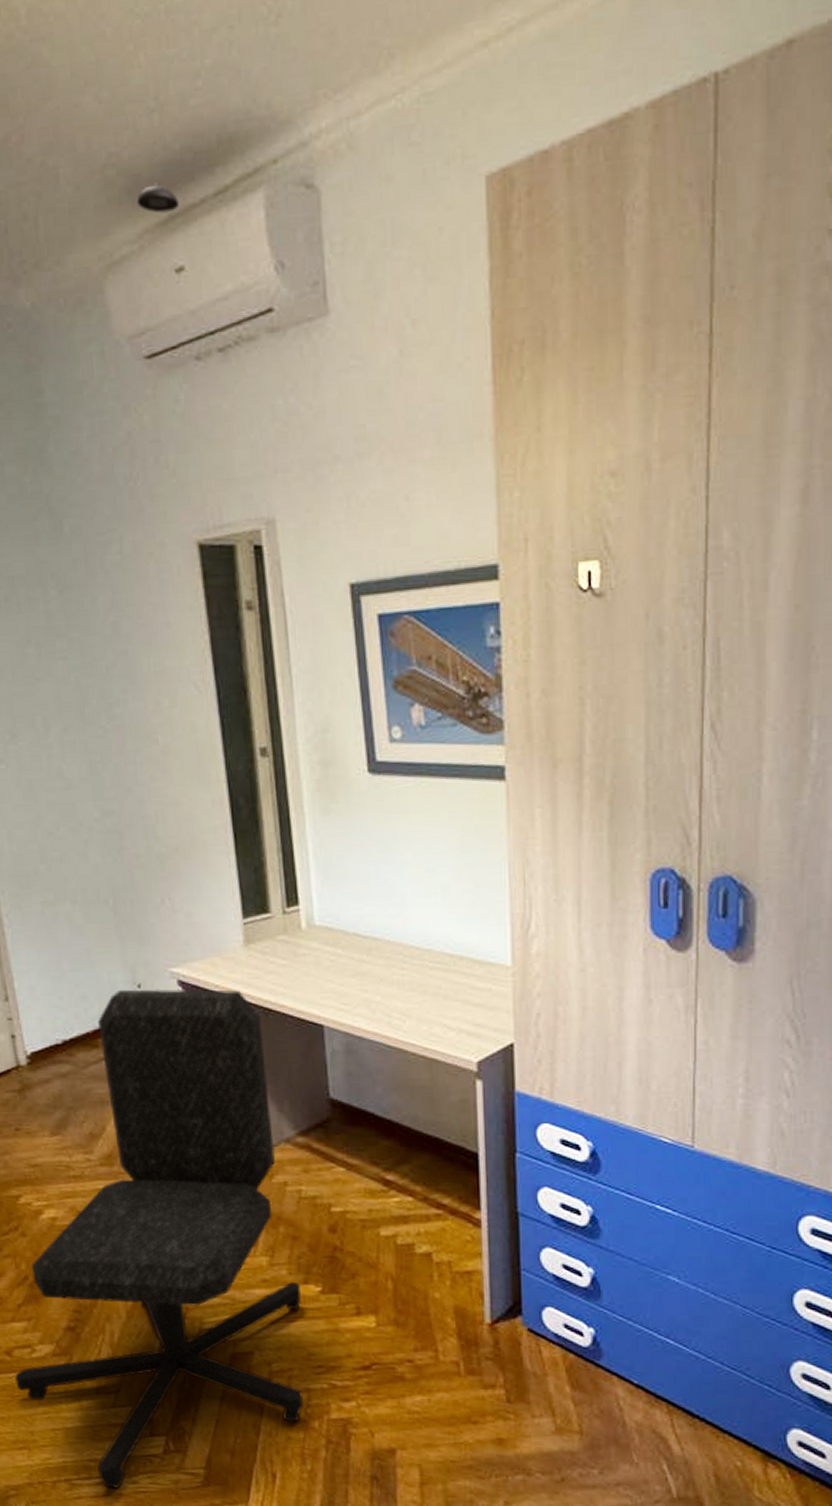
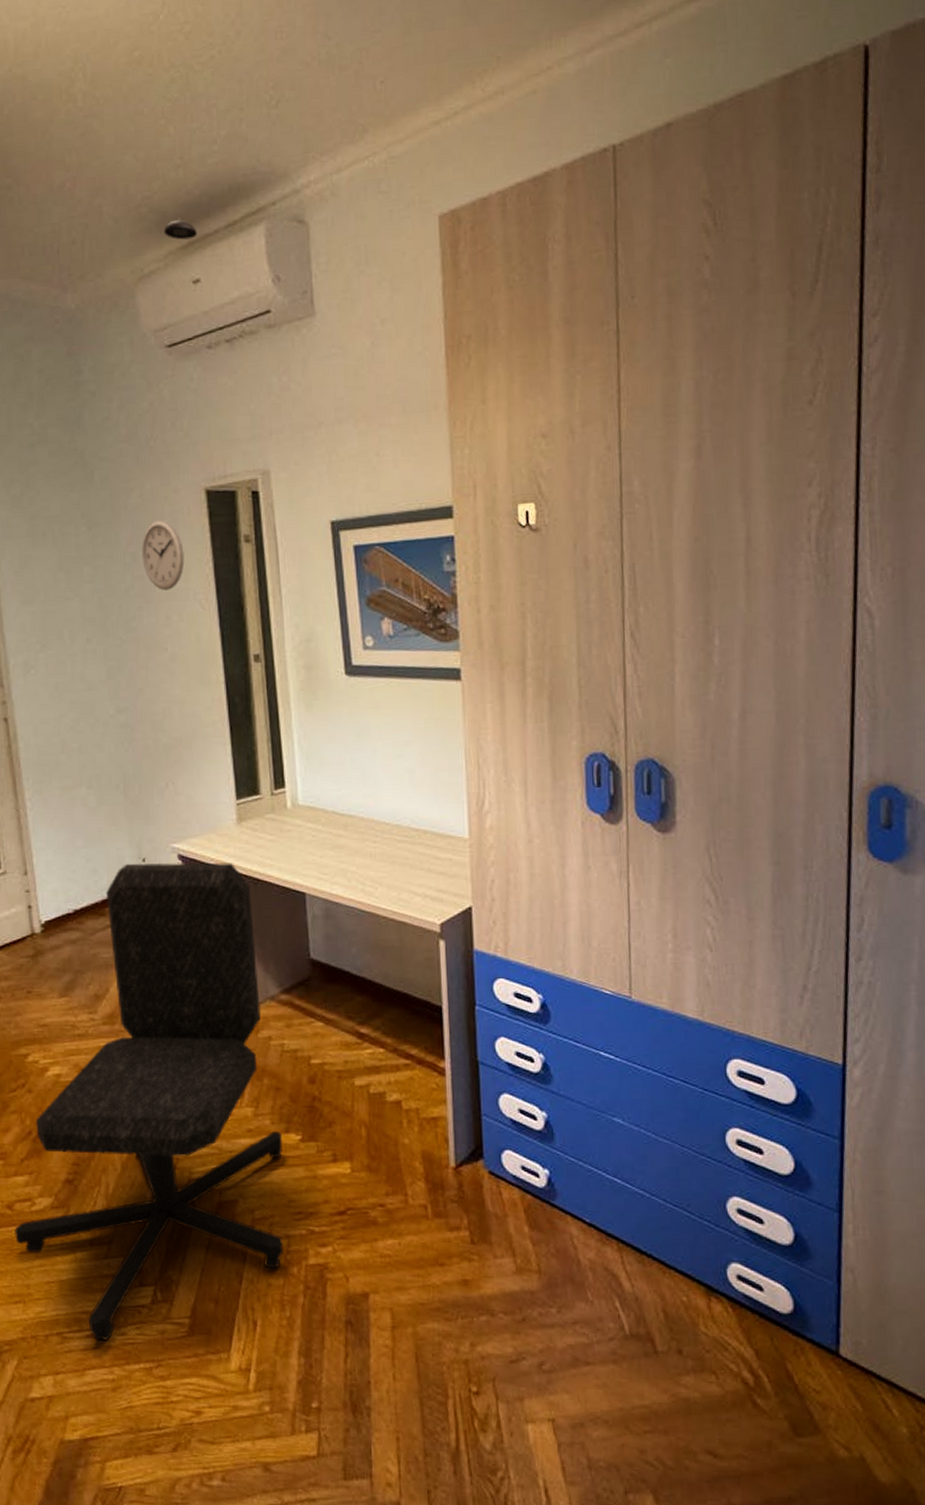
wall clock: none [123,581,175,670] -> present [141,519,185,591]

